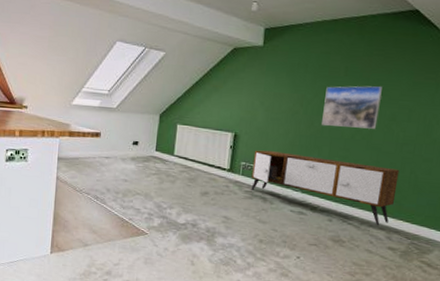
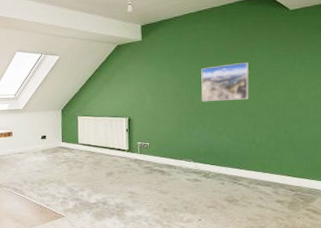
media console: present [251,150,400,226] -> none [147,129,276,183]

